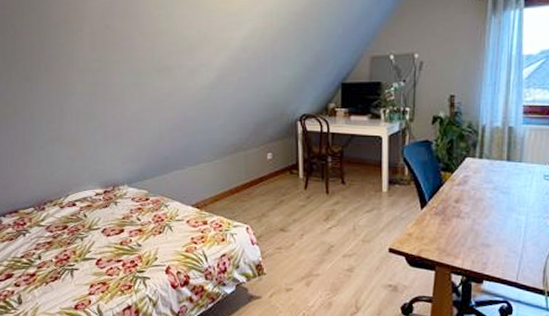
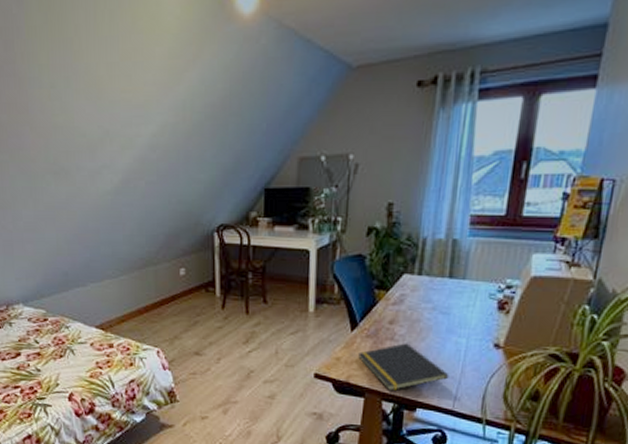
notepad: none [427,220,512,265] -> present [357,343,449,392]

